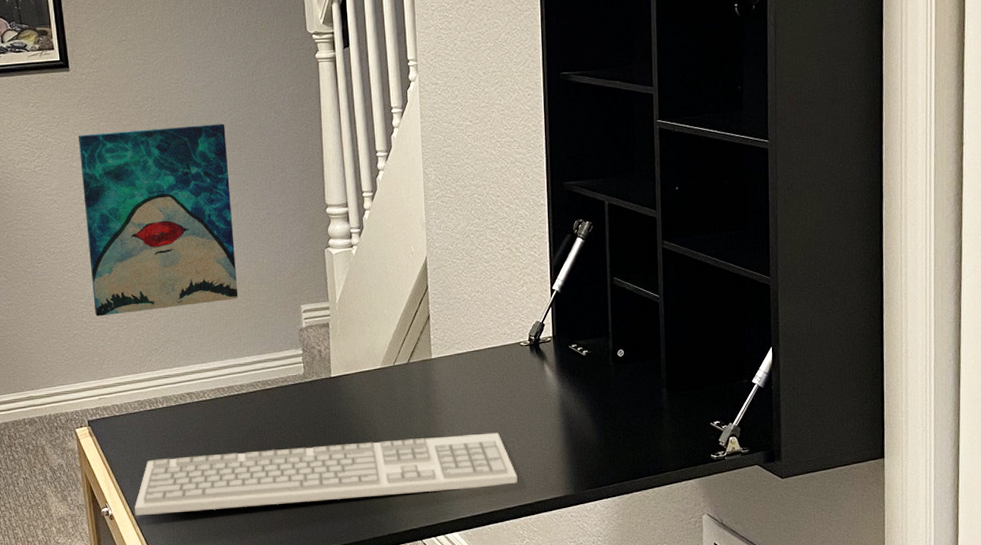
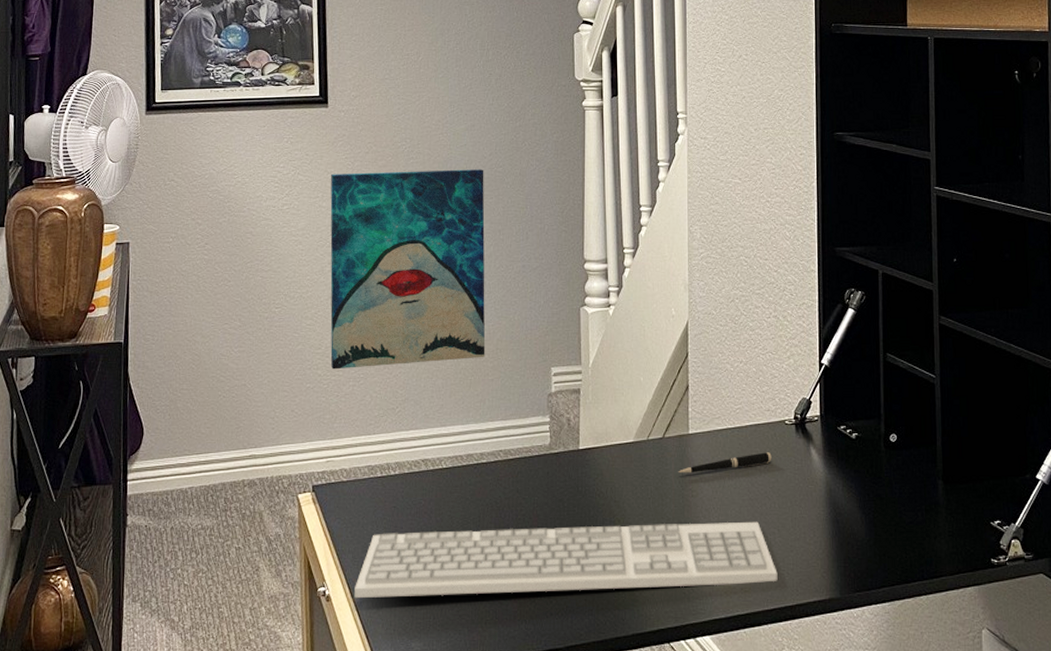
pen: none [423,371,509,394] -> present [678,452,772,474]

